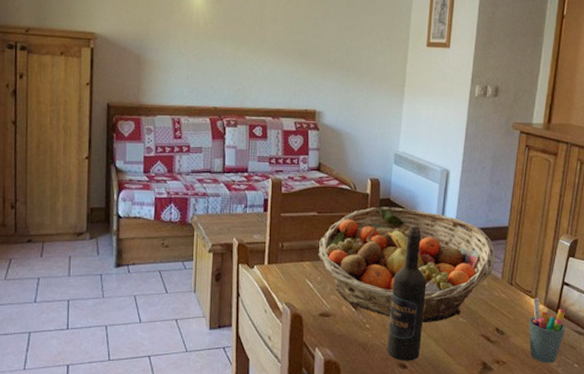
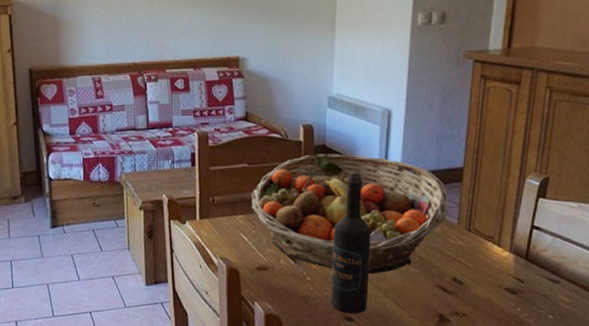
pen holder: present [529,298,566,364] -> none [492,244,537,315]

